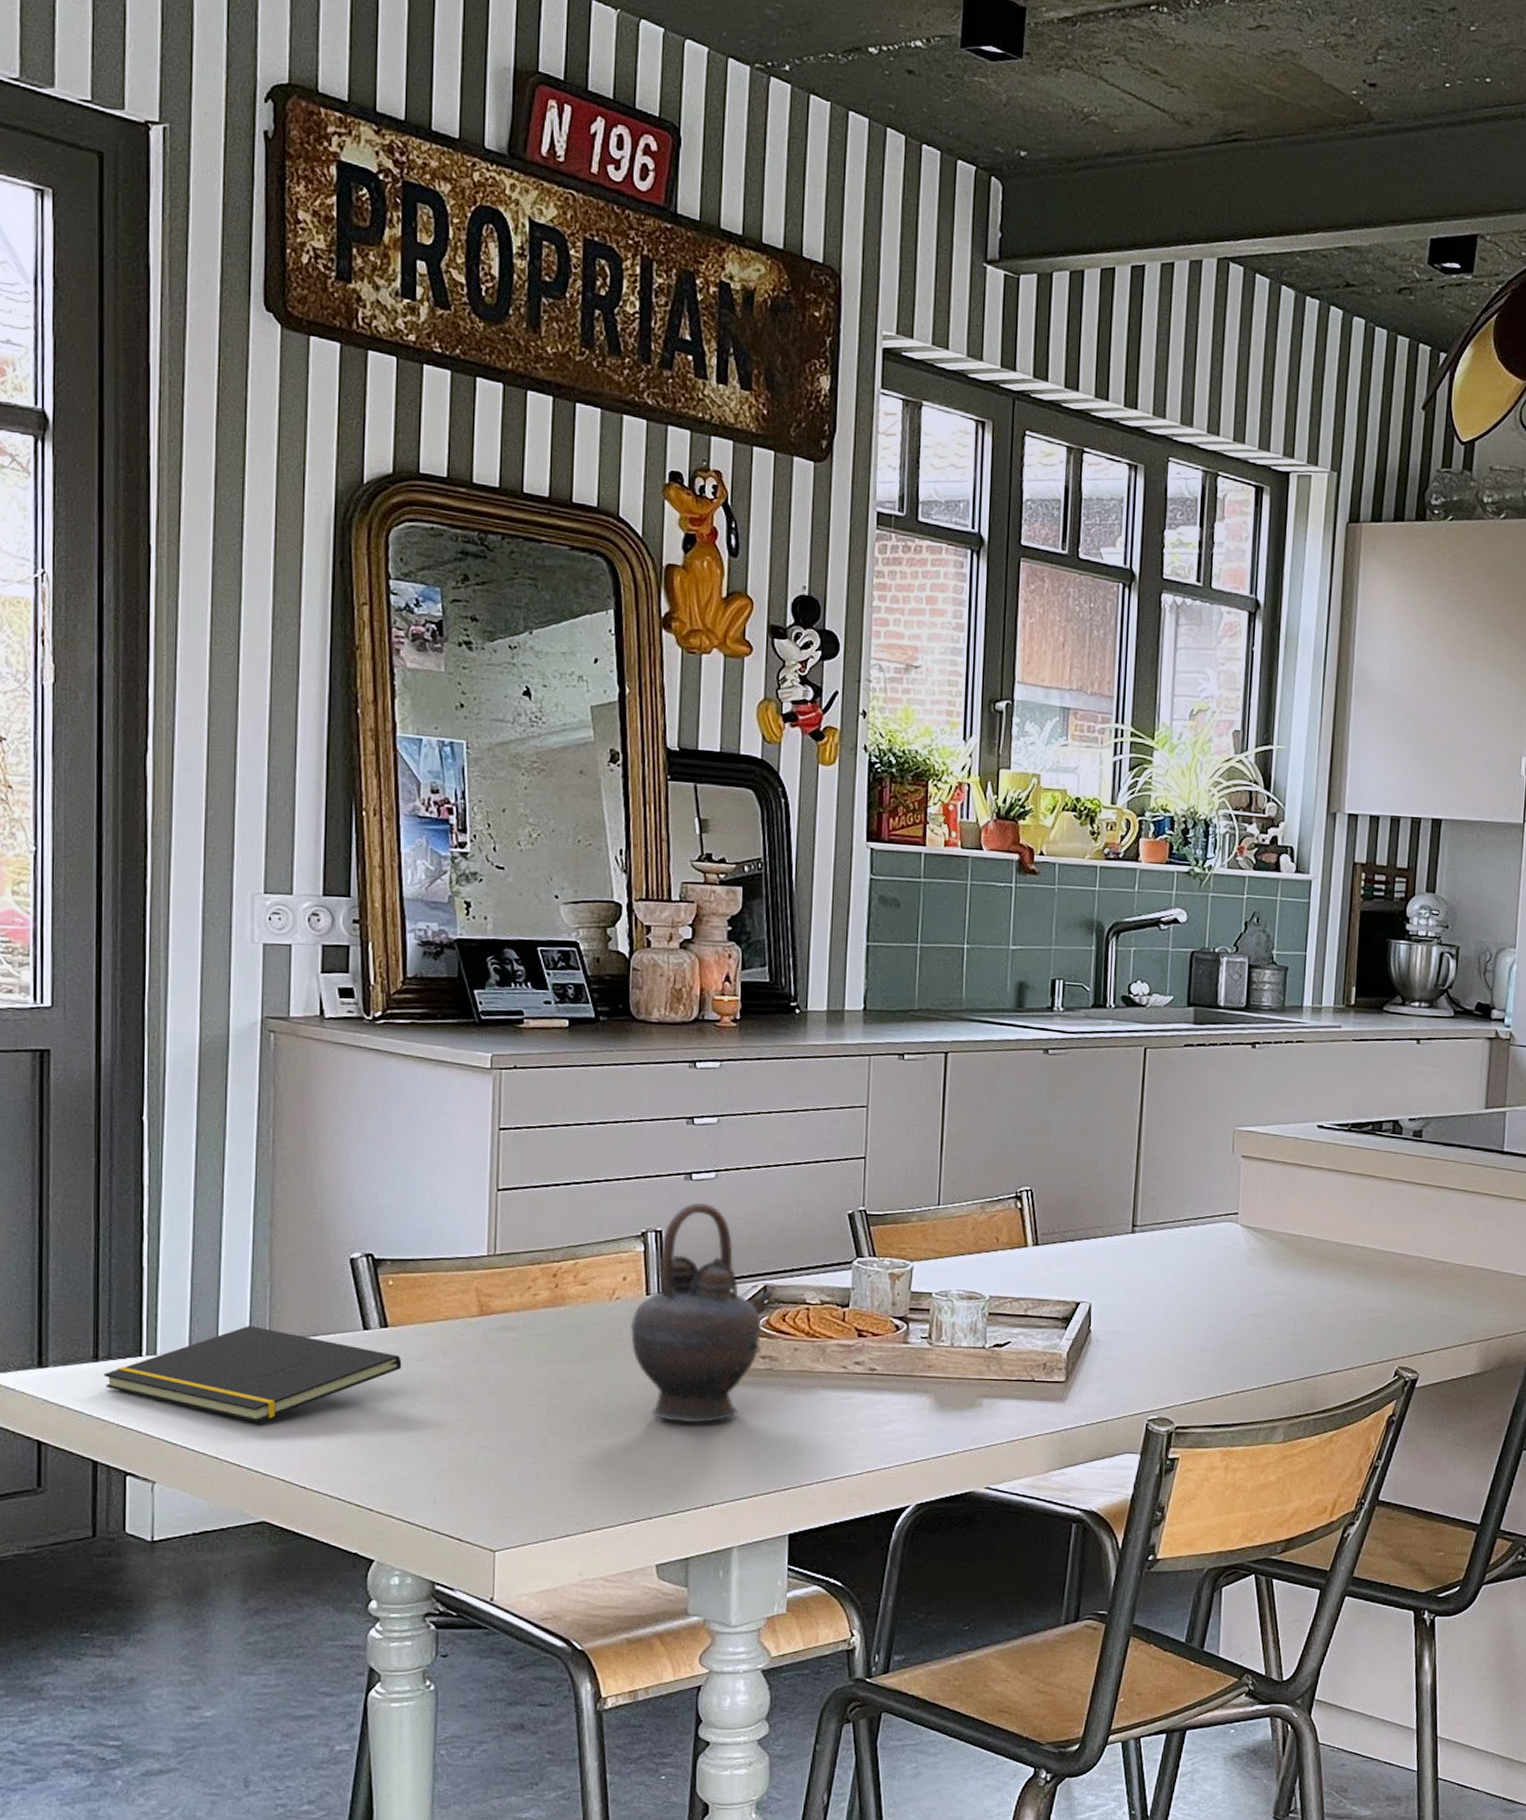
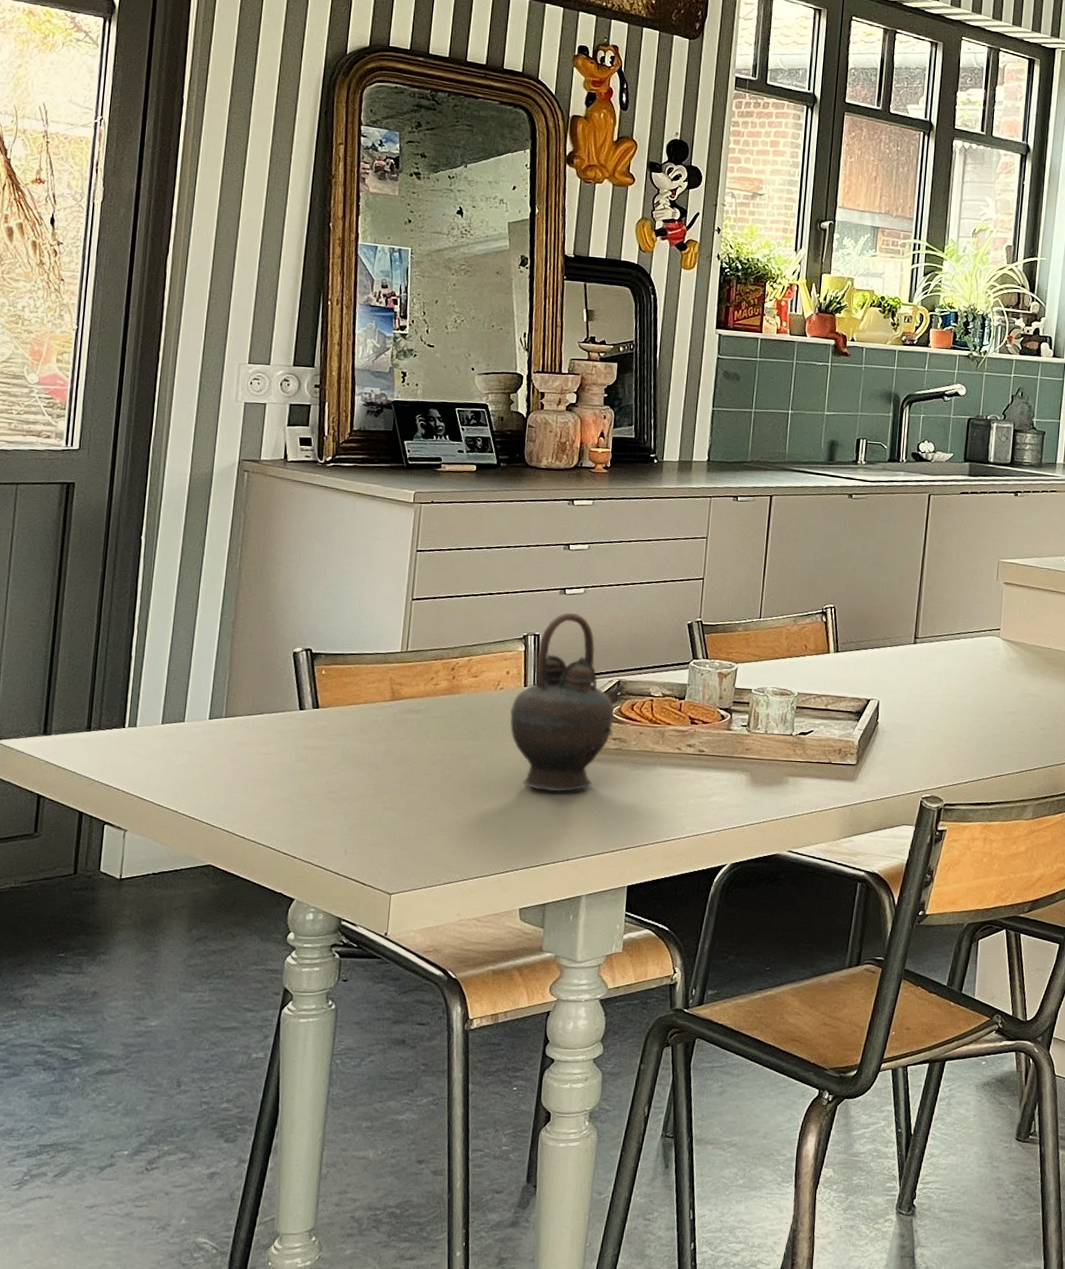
notepad: present [103,1326,402,1422] -> none [94,705,328,783]

